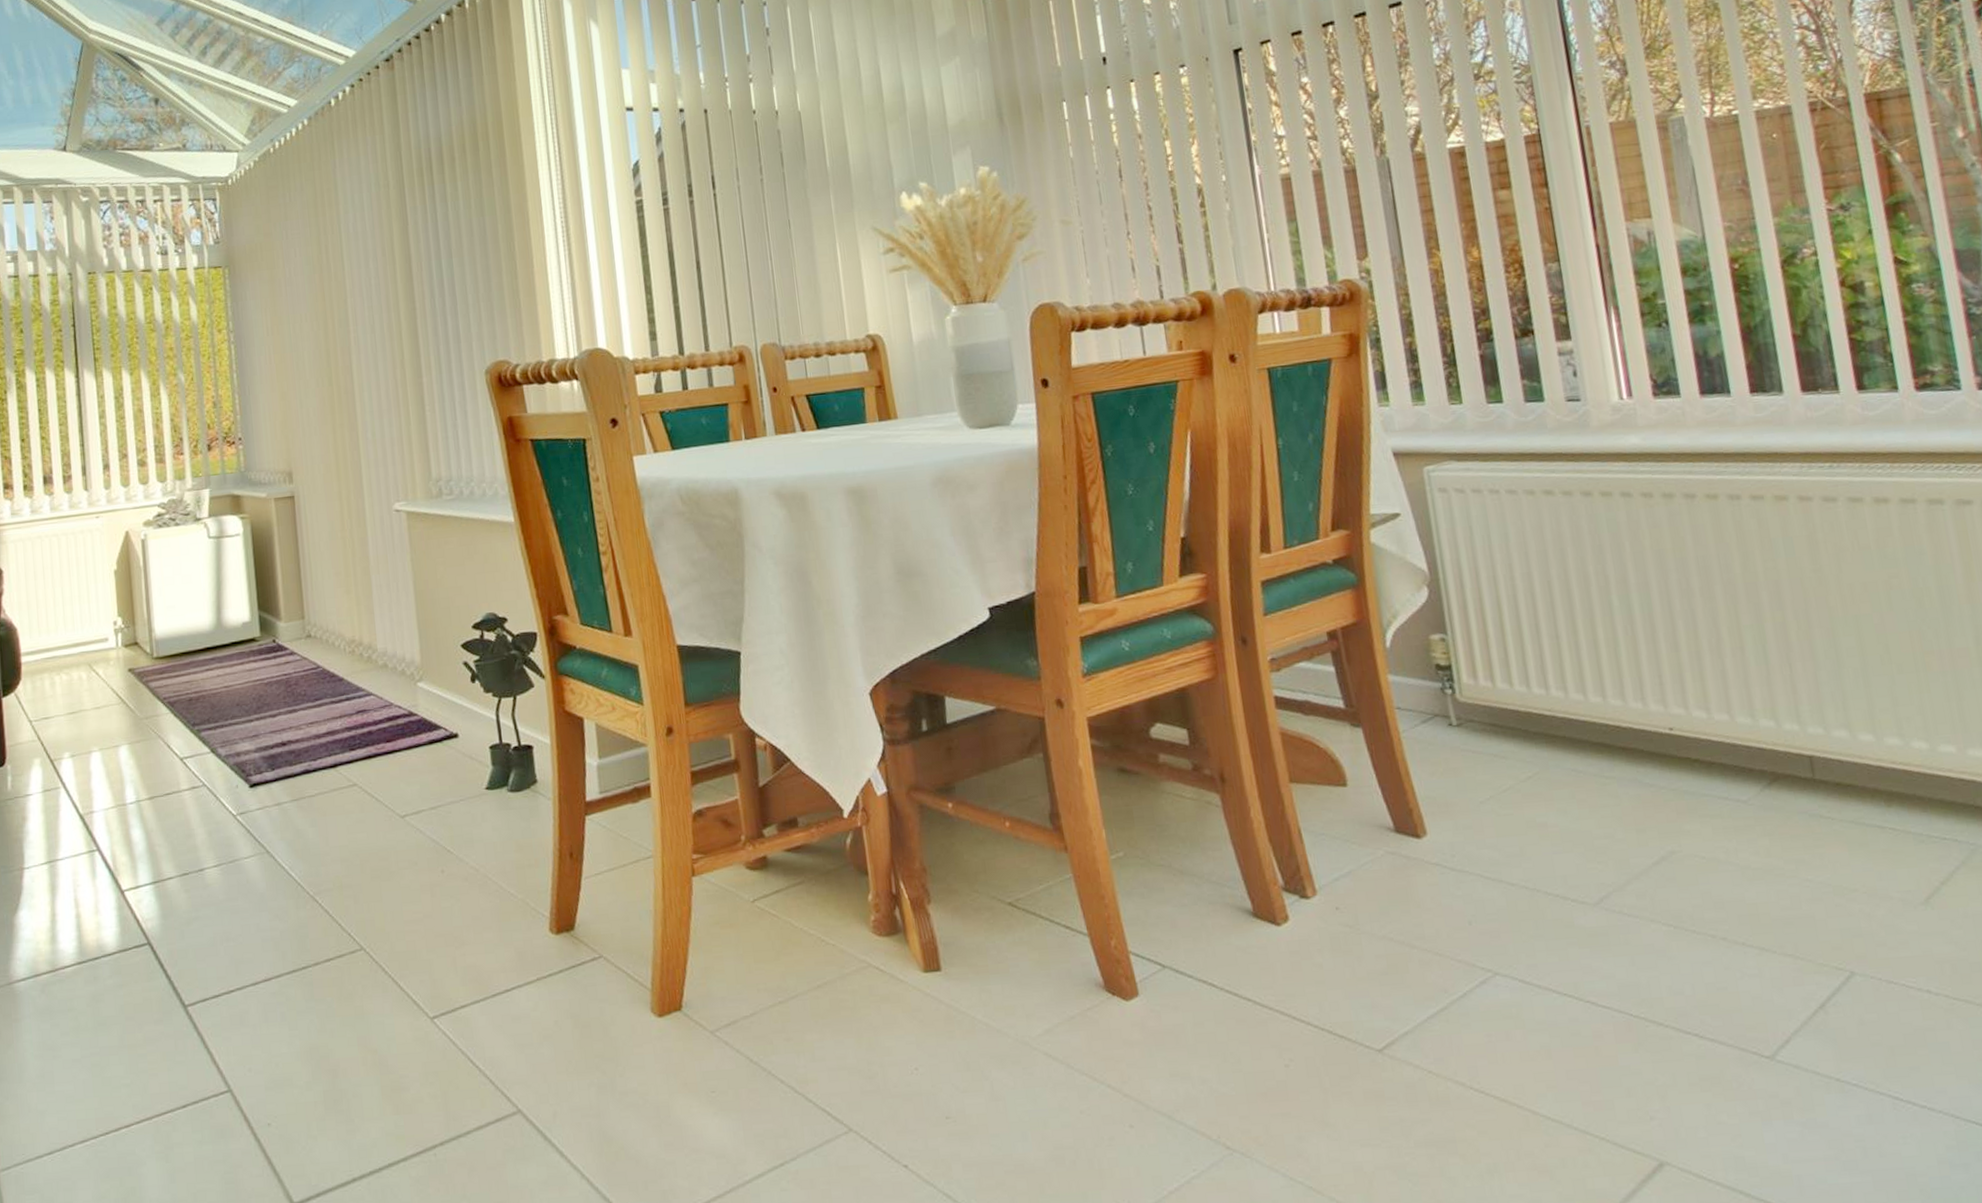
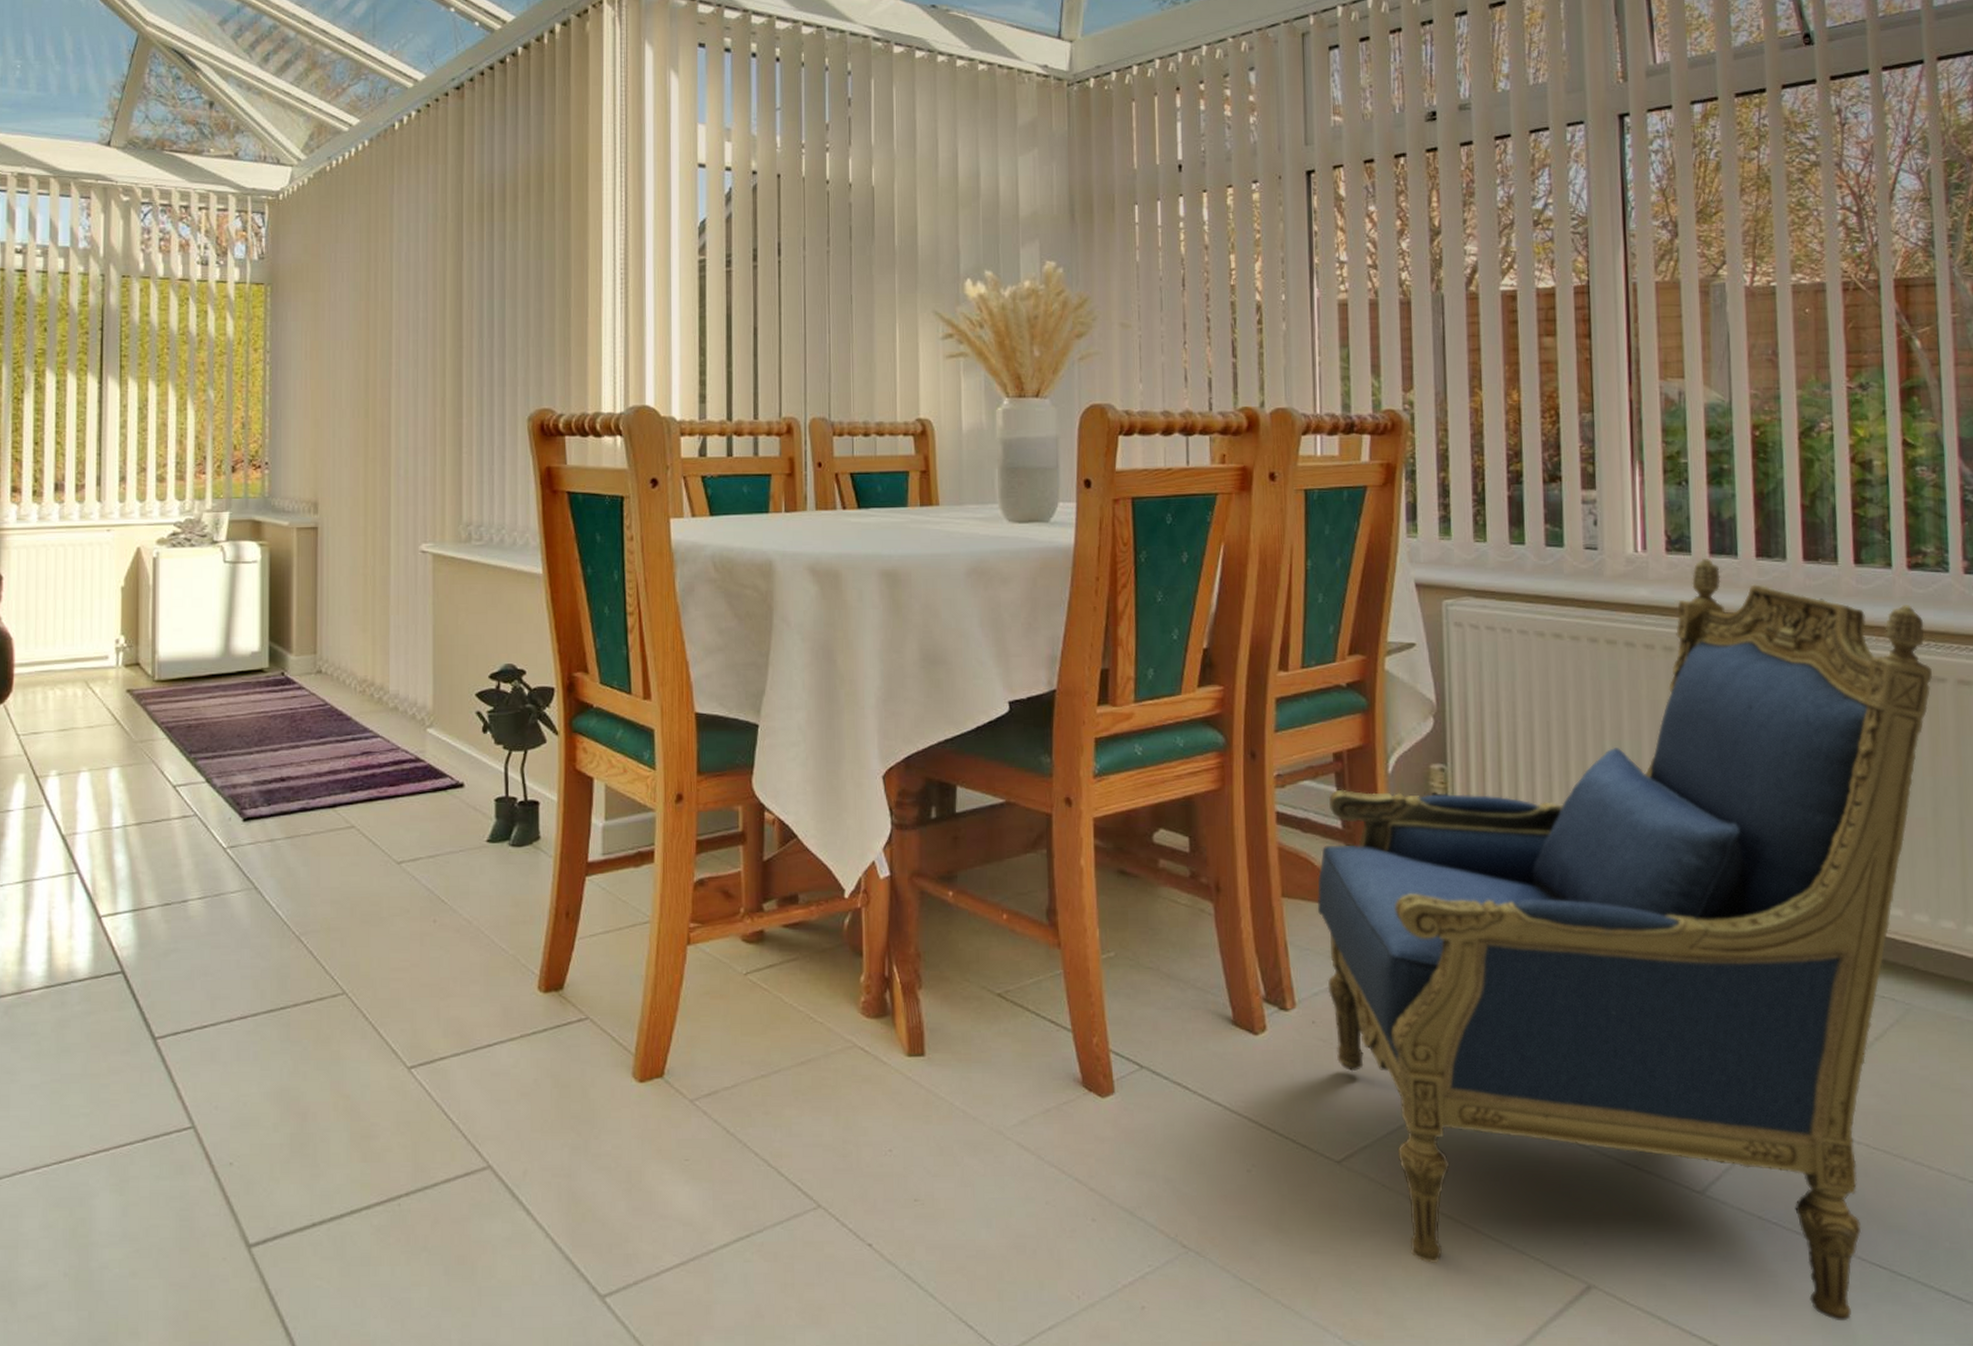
armchair: none [1325,399,1957,1184] -> present [1317,559,1932,1322]

